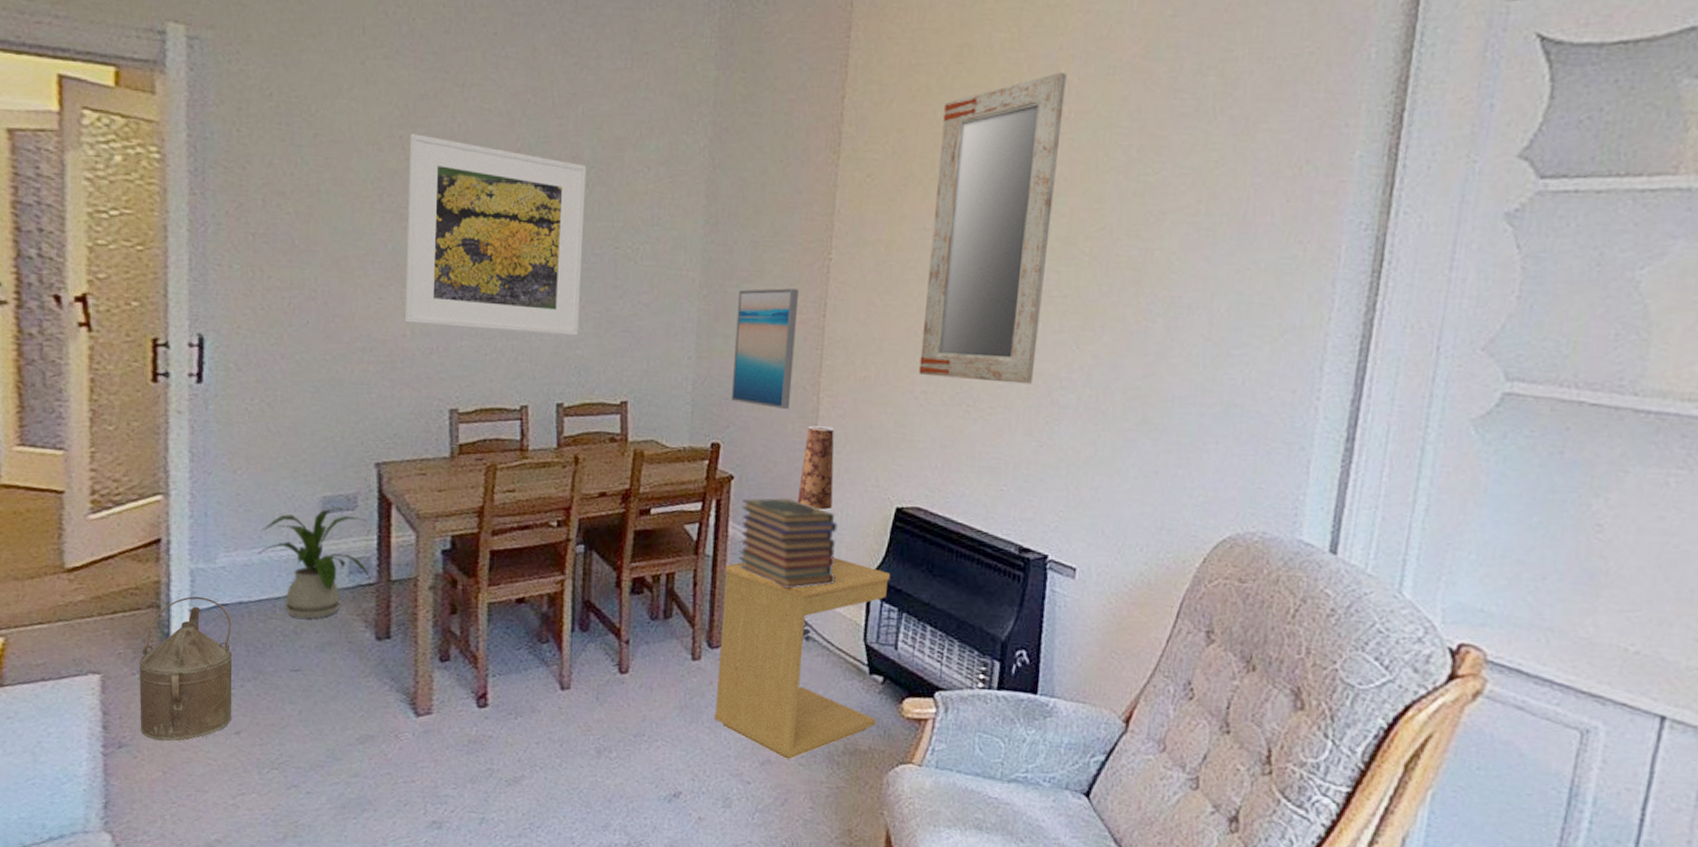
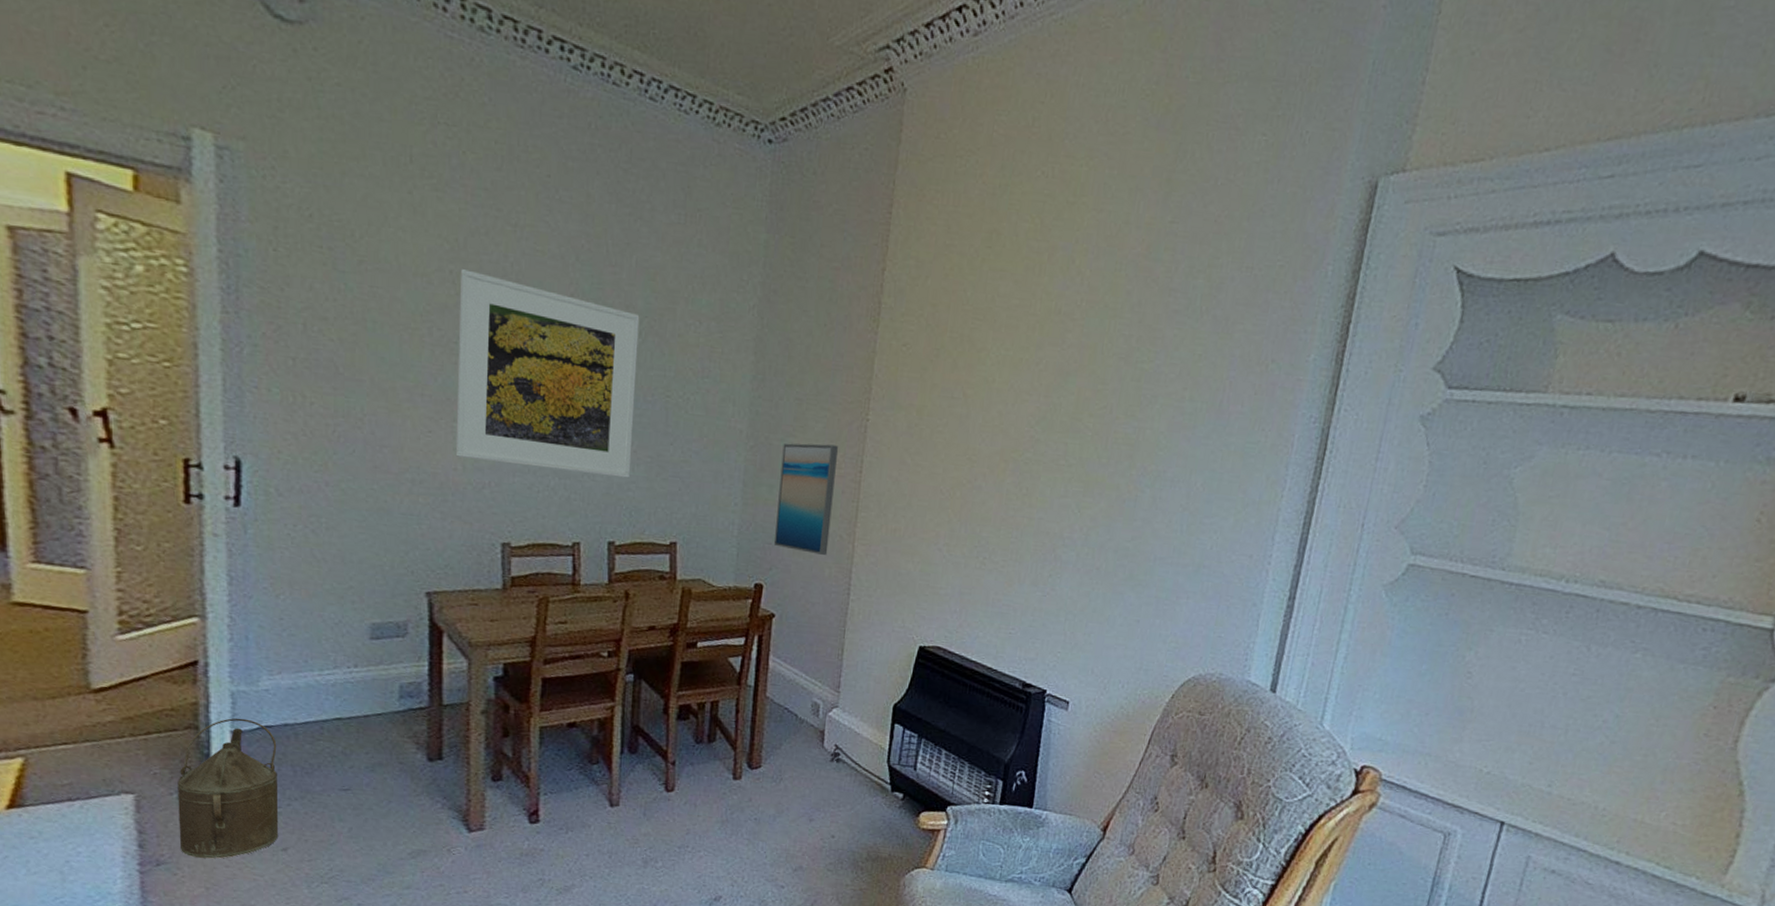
house plant: present [258,506,369,619] -> none [303,633,421,741]
side table: present [714,557,891,760] -> none [752,689,913,866]
book stack: present [739,498,838,589] -> none [778,635,868,717]
table lamp: present [796,425,835,511] -> none [831,571,867,648]
home mirror: present [919,72,1067,384] -> none [943,263,1081,542]

